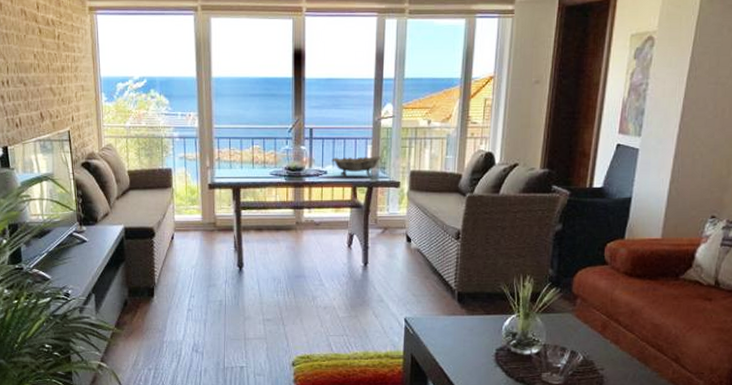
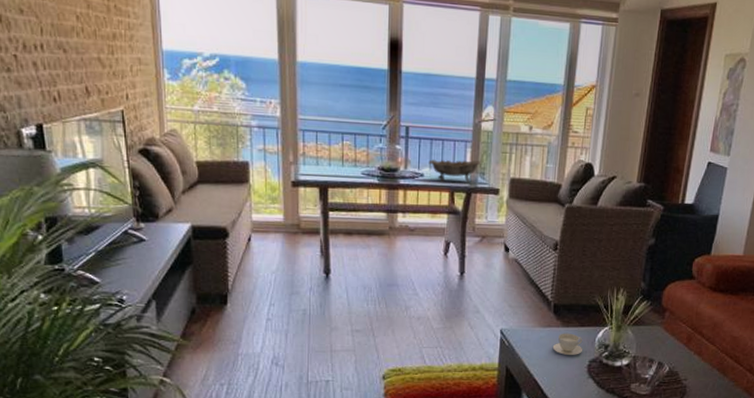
teacup: none [457,321,490,343] -> present [552,333,583,355]

